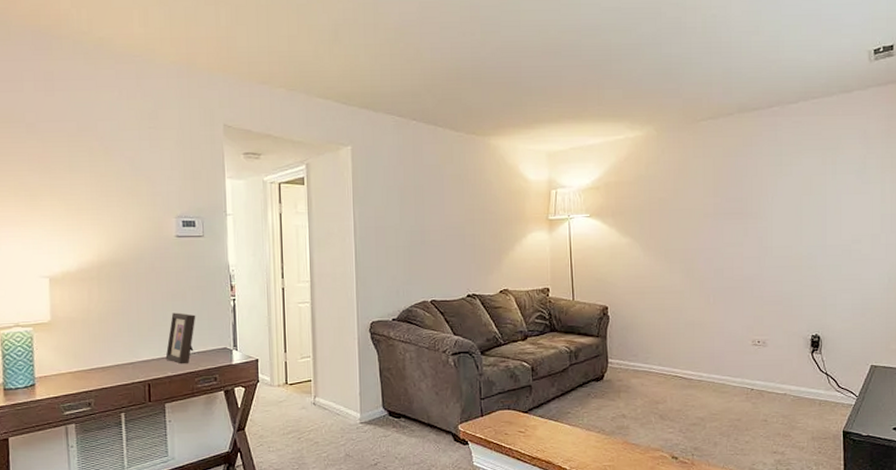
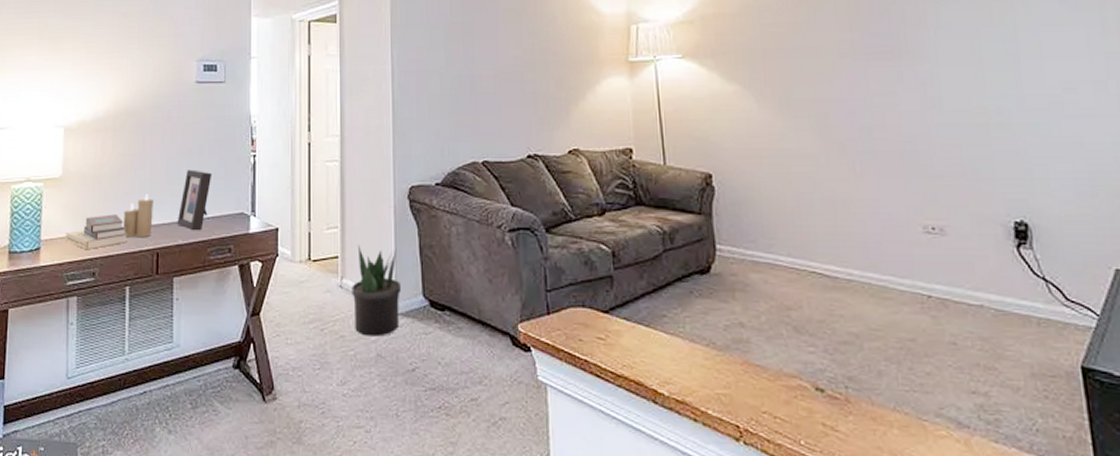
books: none [59,353,120,385] -> present [65,214,128,250]
candle: none [114,335,143,372] -> present [122,194,153,238]
planter: none [323,370,364,441] -> present [352,245,401,337]

